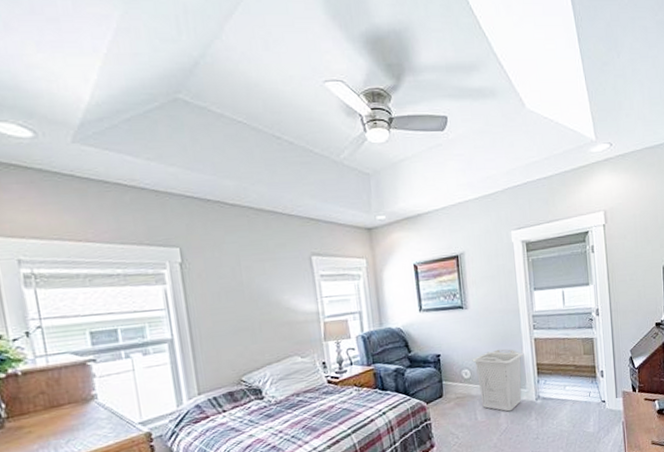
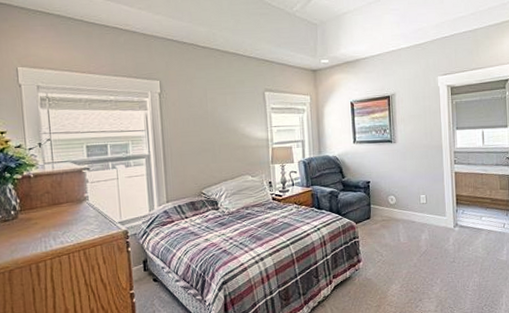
laundry basket: present [472,349,523,412] -> none [398,179,444,236]

